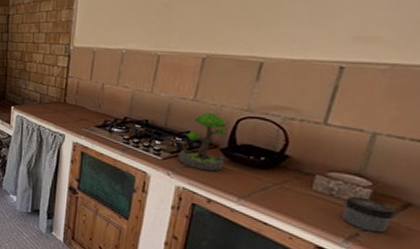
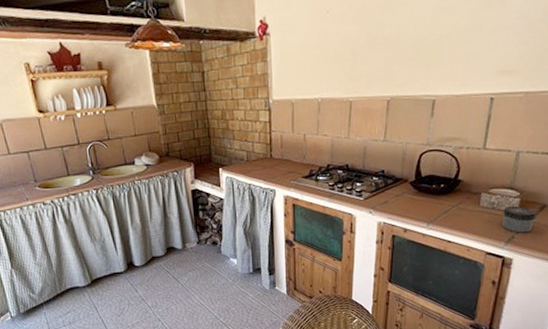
plant: present [178,112,227,172] -> none [377,150,413,204]

